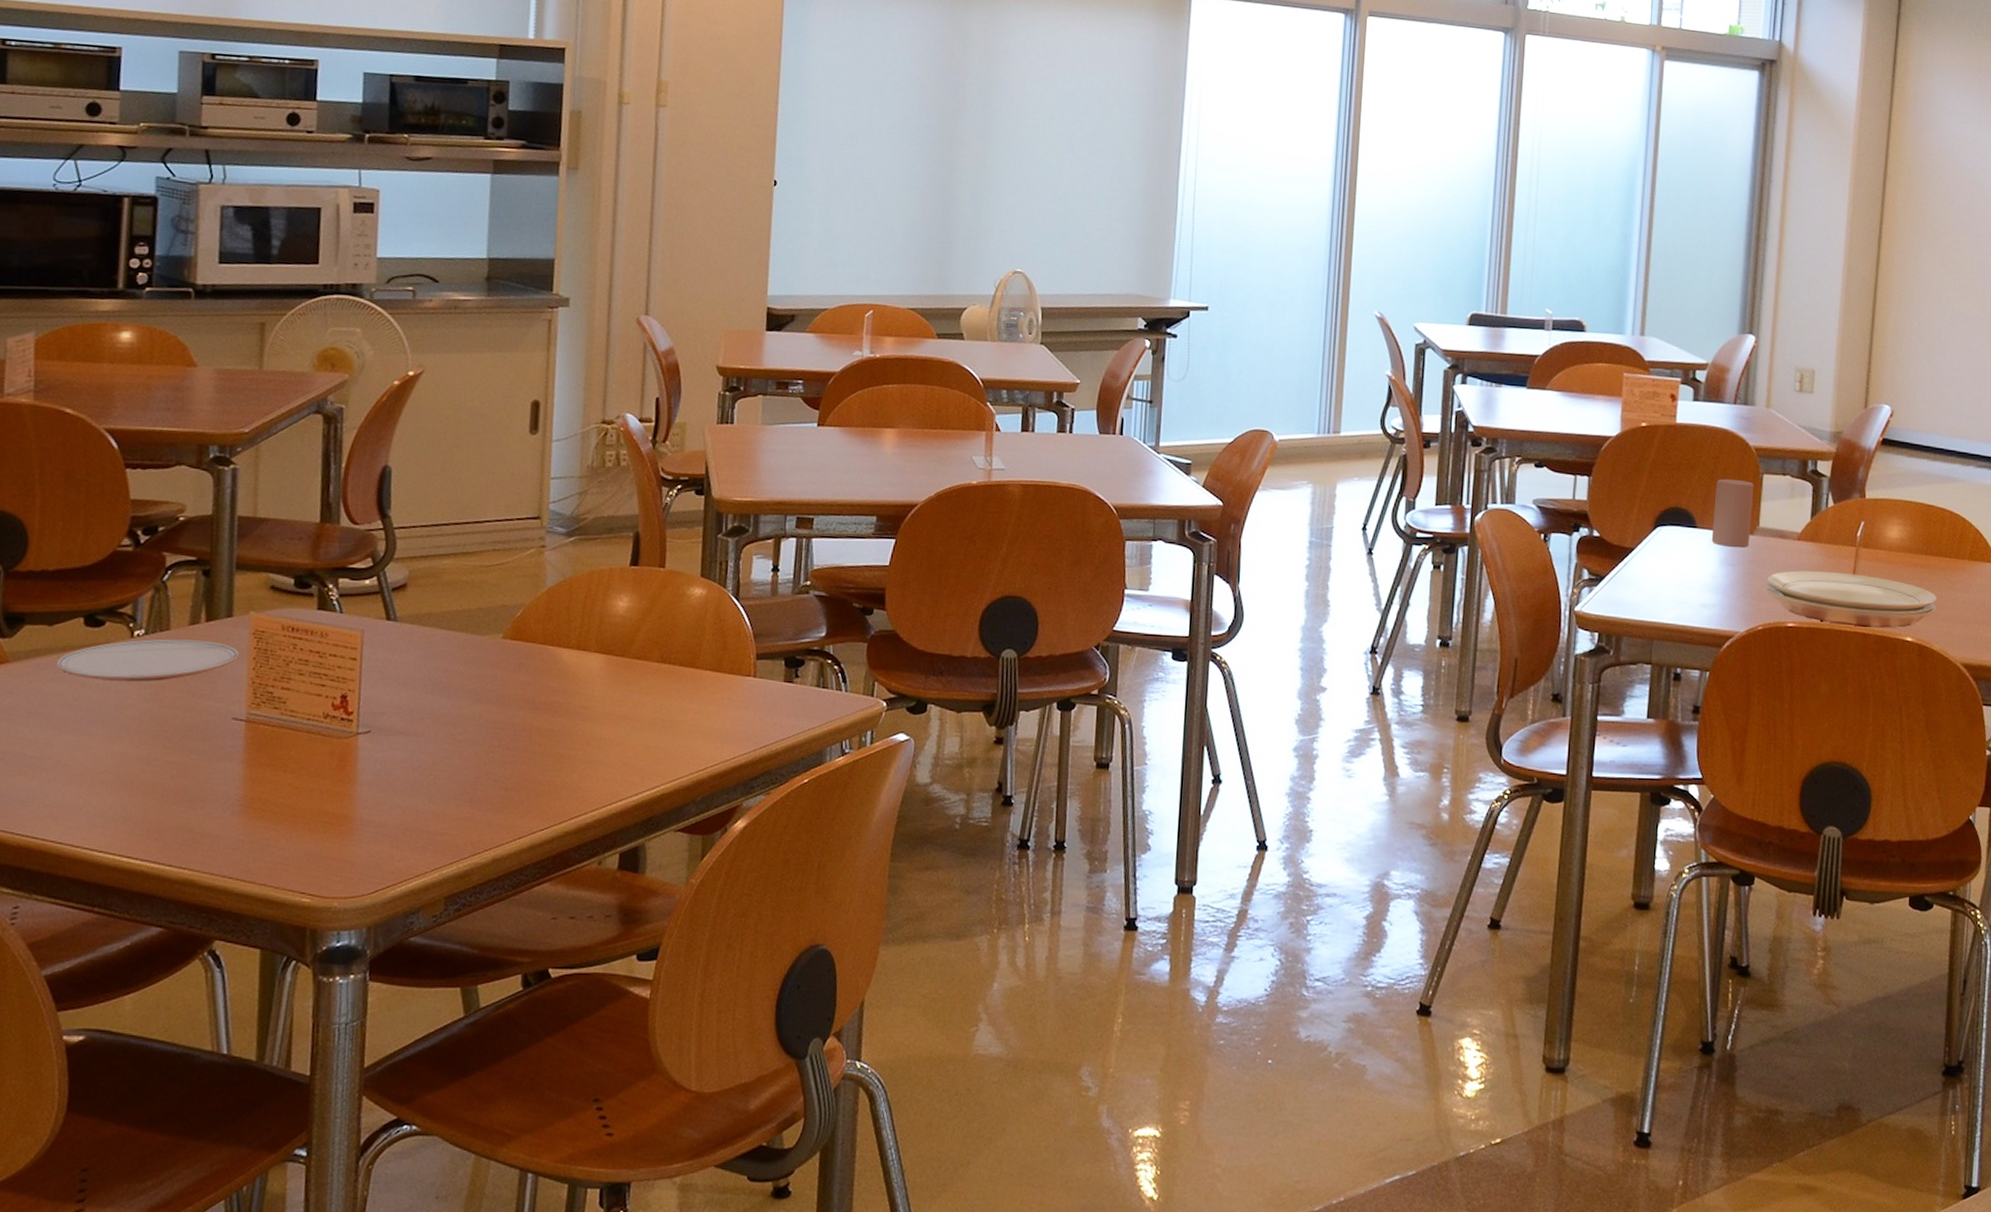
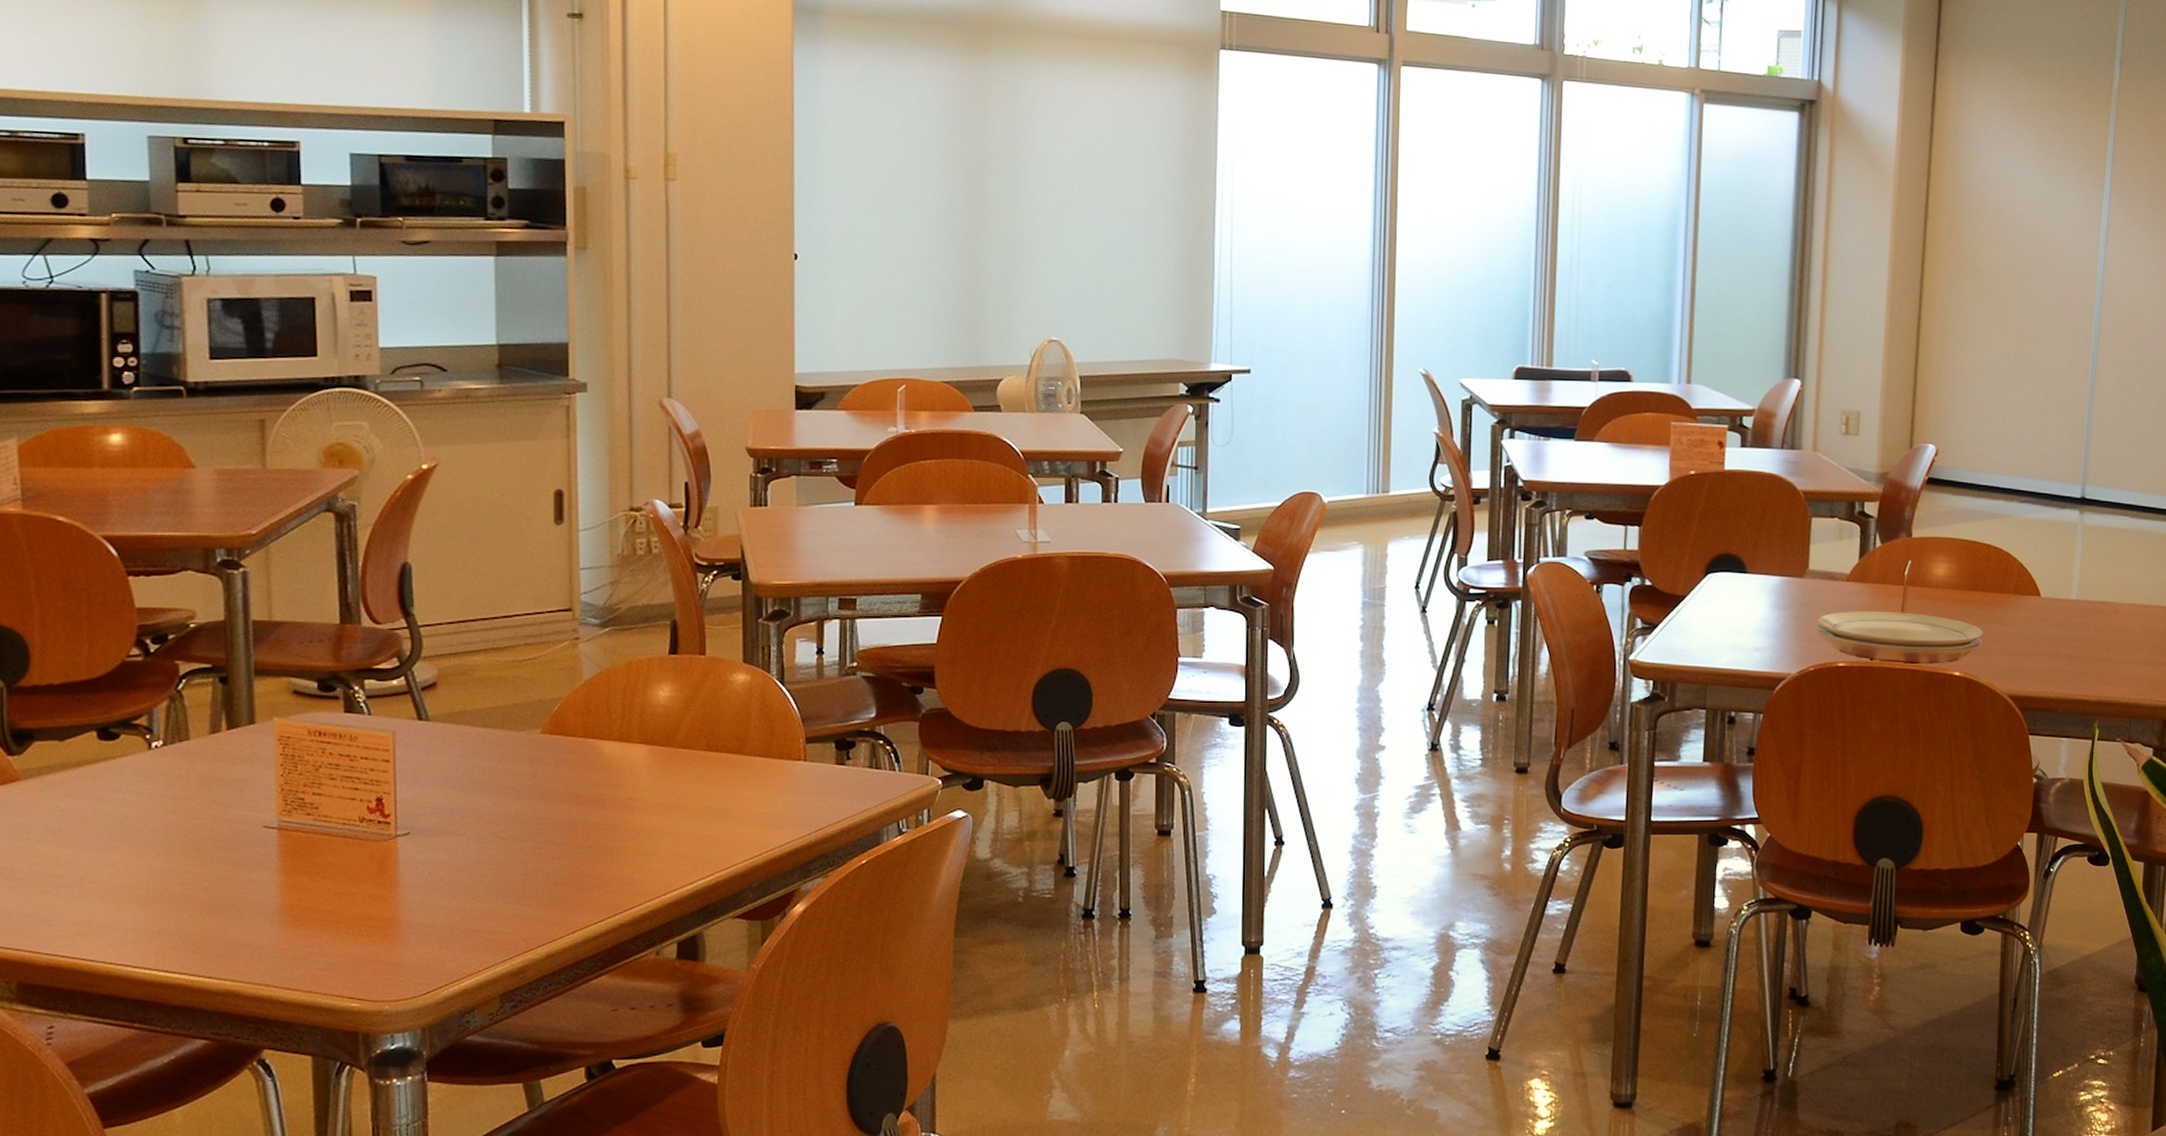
plate: present [56,639,239,682] -> none [71,749,265,794]
cup: present [1711,478,1754,548] -> none [1762,523,1803,591]

